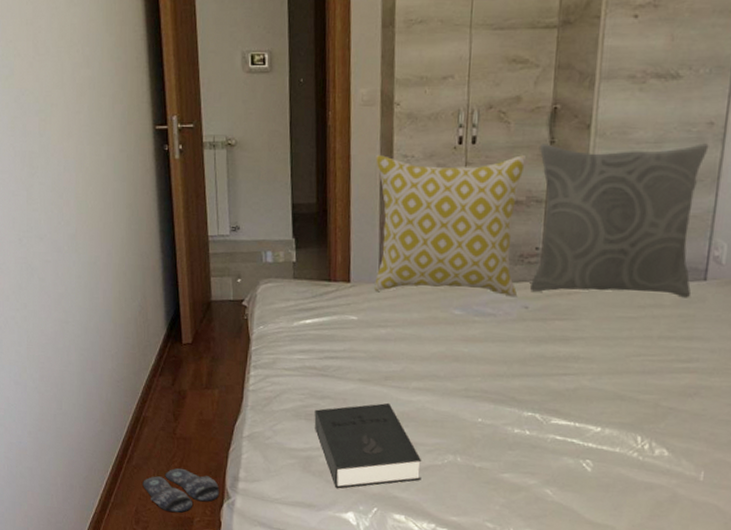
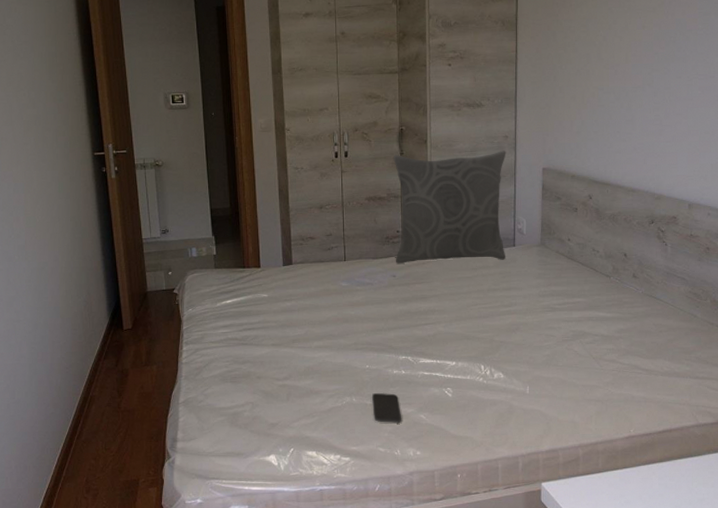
slippers: present [143,468,220,513] -> none [92,437,161,478]
booklet: present [314,402,422,489] -> none [238,360,326,437]
pillow: present [374,155,527,296] -> none [274,164,386,273]
smartphone: none [482,454,521,496] -> present [372,392,402,423]

